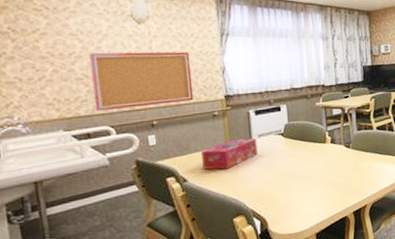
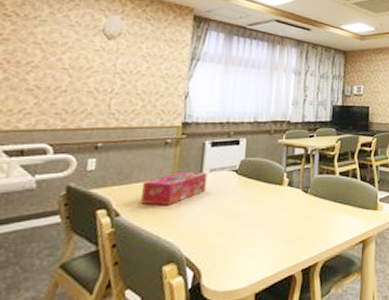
wall art: present [89,51,194,111] -> none [37,63,155,127]

